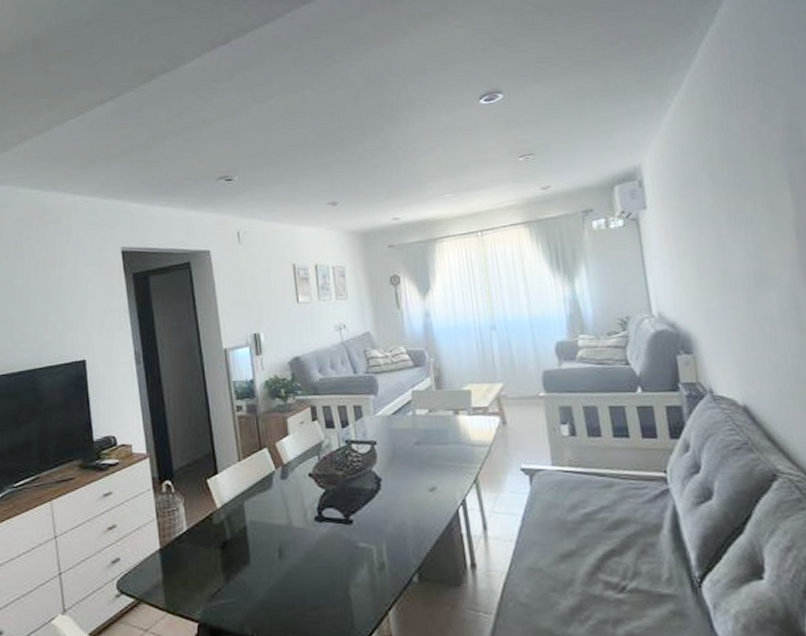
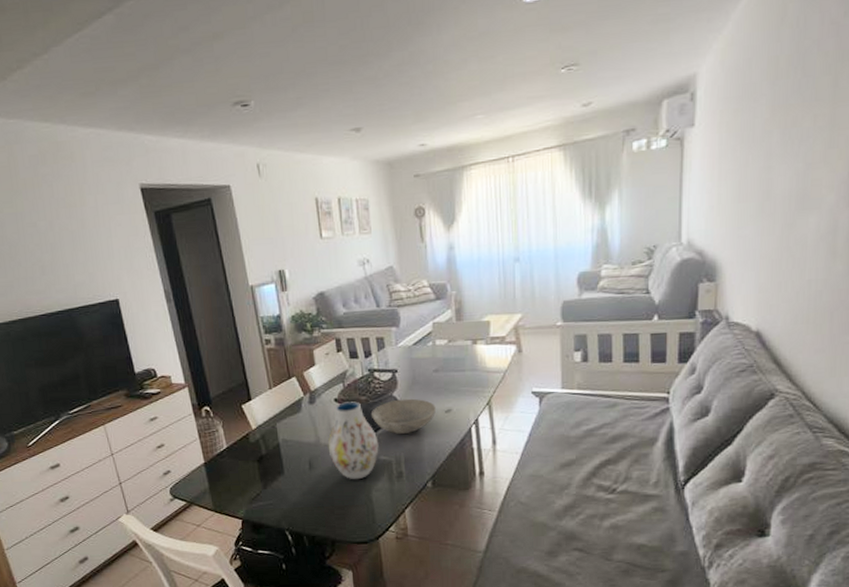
vase: none [300,477,358,573] -> present [328,401,379,480]
bowl: none [348,474,420,517] -> present [370,398,437,435]

